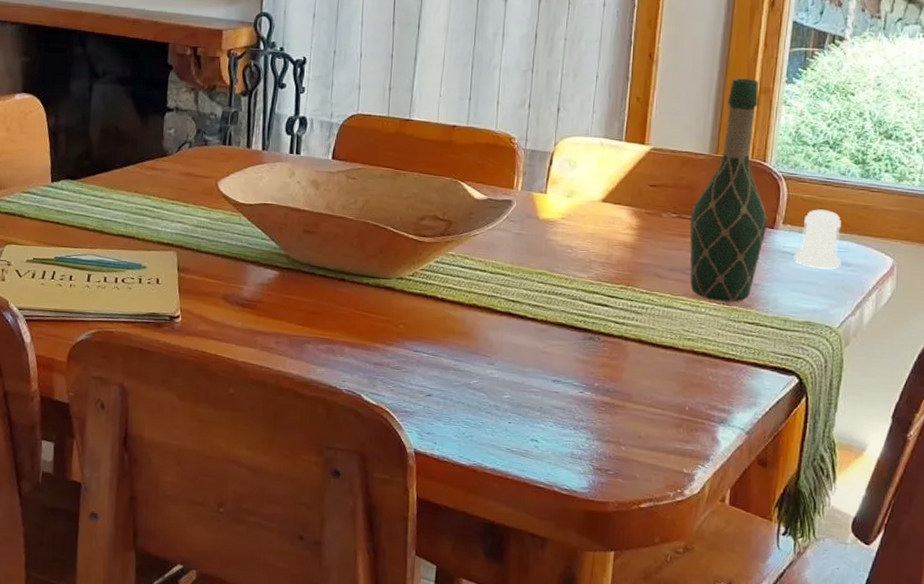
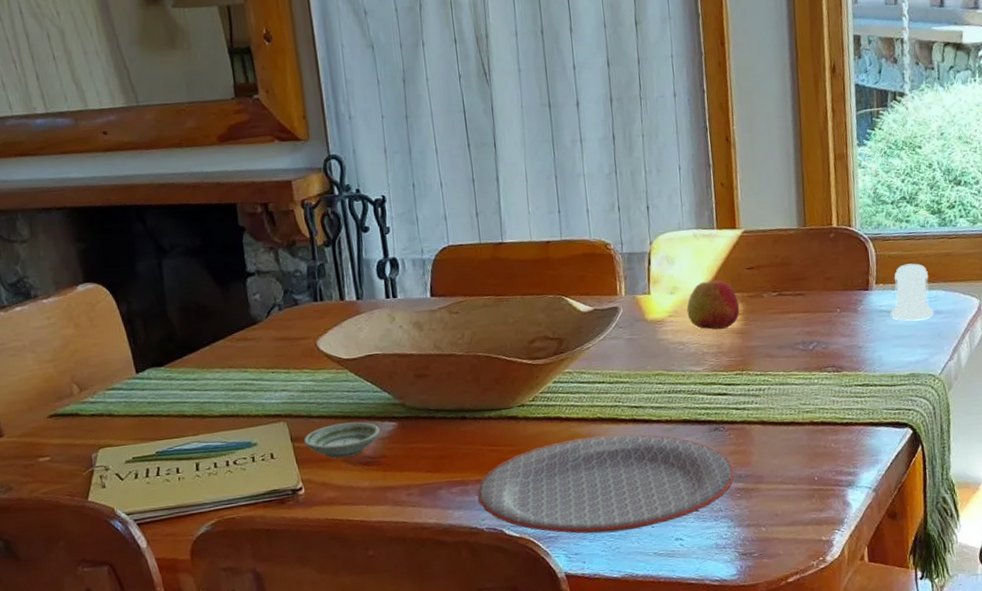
saucer: none [189,262,262,296] -> present [303,421,381,459]
plate: none [342,320,602,422] -> present [477,434,735,534]
apple: none [580,190,636,241] -> present [686,280,740,330]
wine bottle: present [689,78,768,303] -> none [789,147,862,370]

